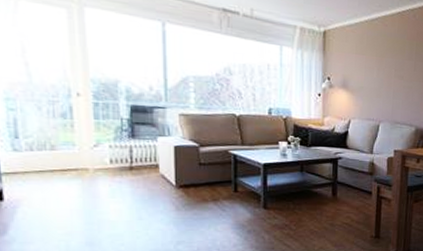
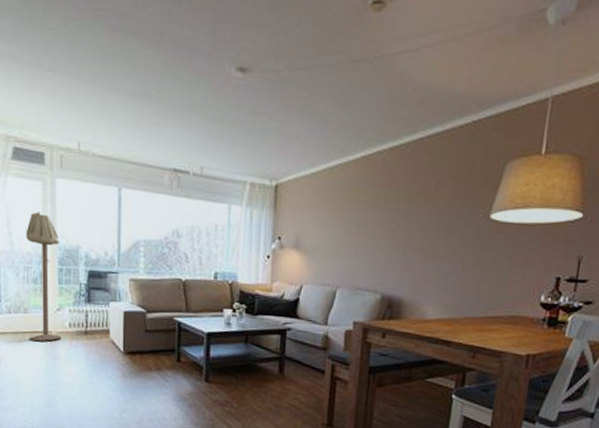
floor lamp: none [48,42,102,179] -> present [26,212,62,341]

